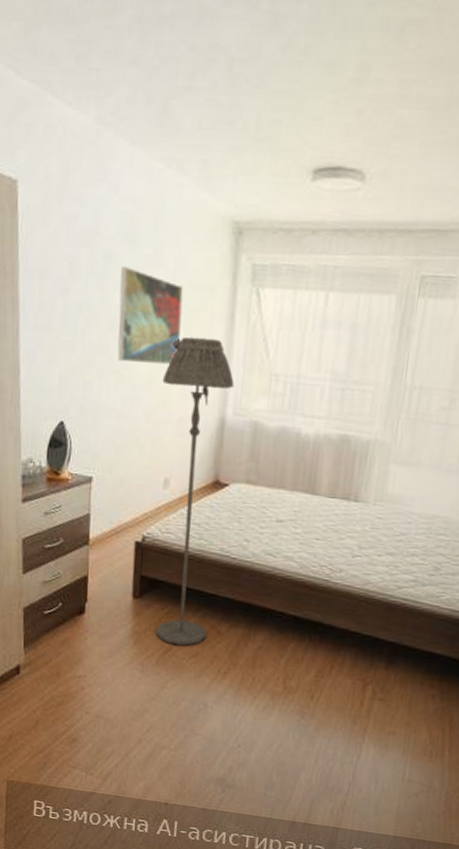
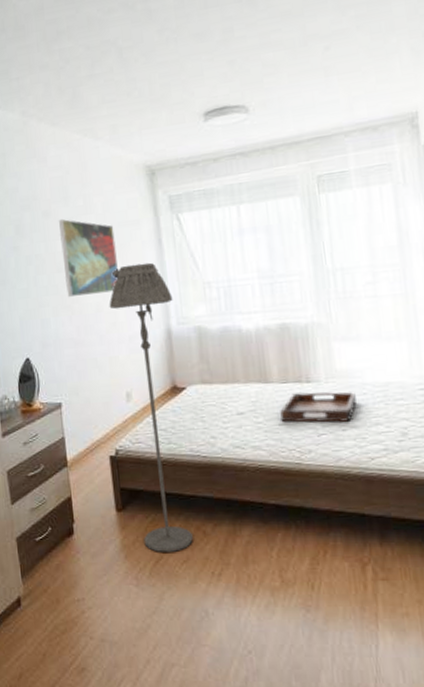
serving tray: none [319,510,400,548] -> present [280,391,357,423]

